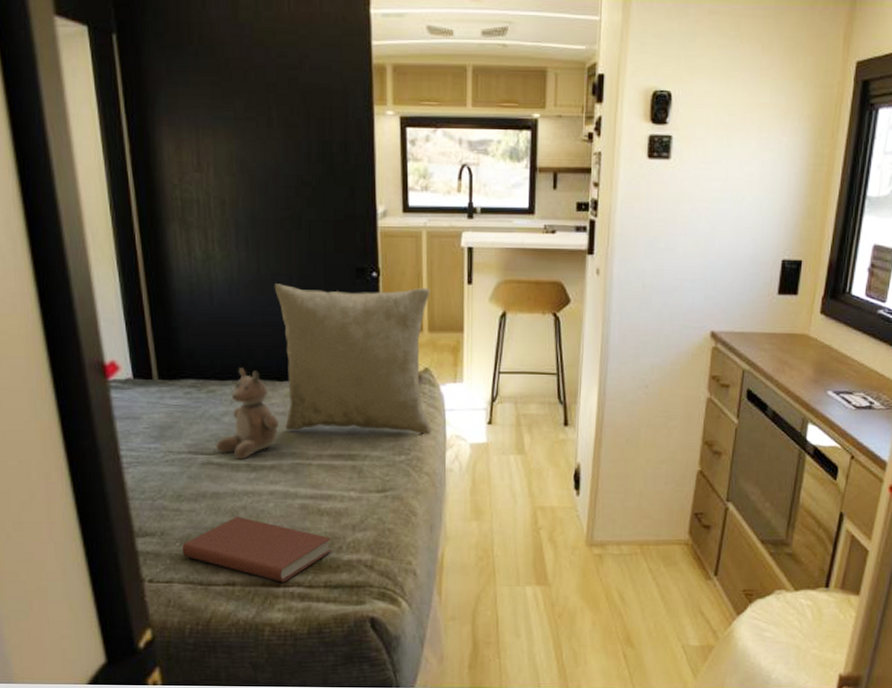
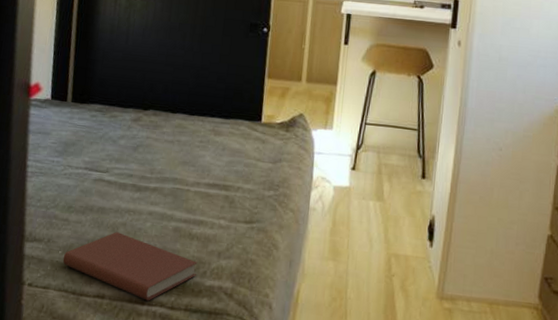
stuffed animal: present [216,368,279,460] -> none [109,98,167,180]
pillow: present [274,284,432,434] -> none [171,31,312,174]

